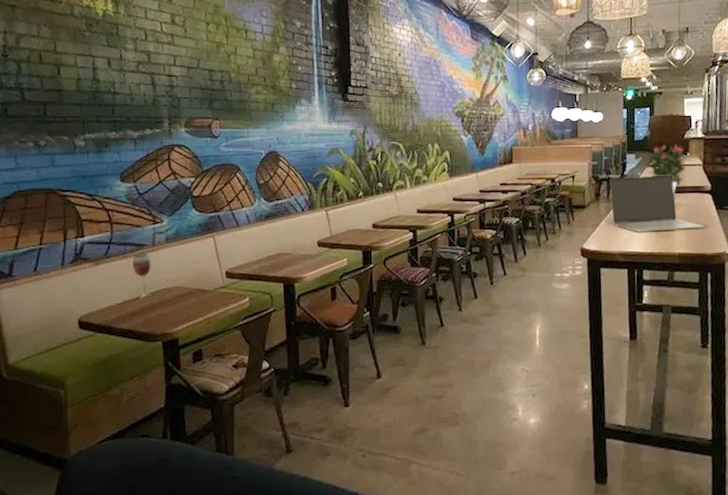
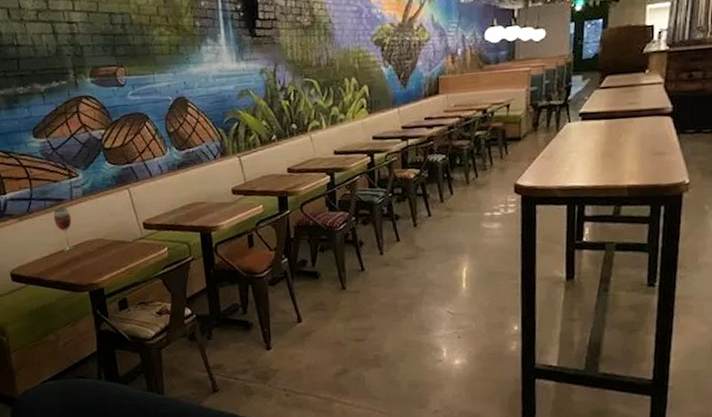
laptop: present [609,174,705,232] -> none [550,96,661,164]
potted flower: present [647,144,687,193] -> none [596,60,645,118]

